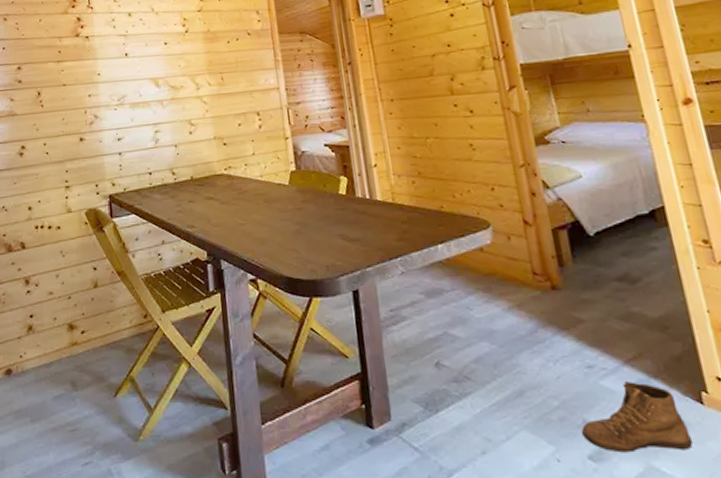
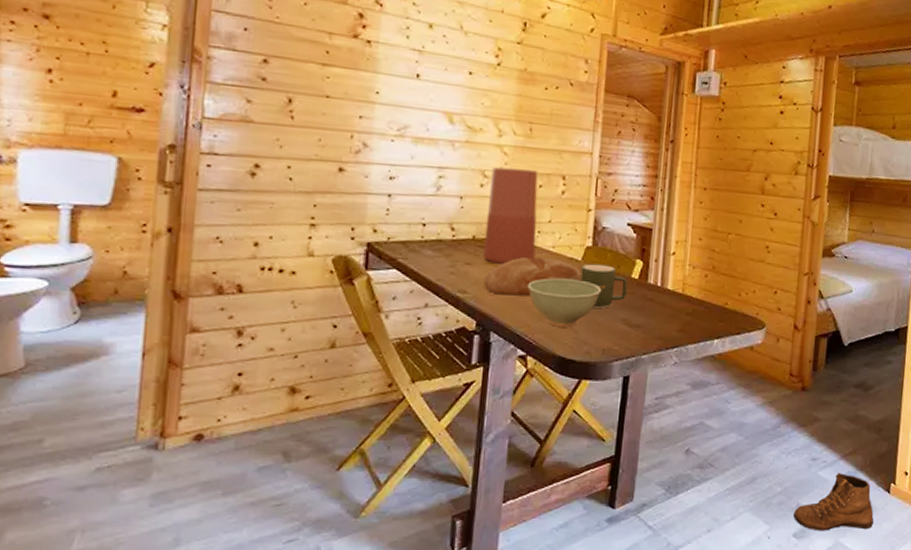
vase: none [196,112,247,198] -> present [483,167,539,264]
bread: none [207,186,293,226] -> present [484,257,582,296]
bowl: none [245,202,314,249] -> present [527,278,602,328]
mug: none [290,185,338,227] -> present [580,263,628,308]

